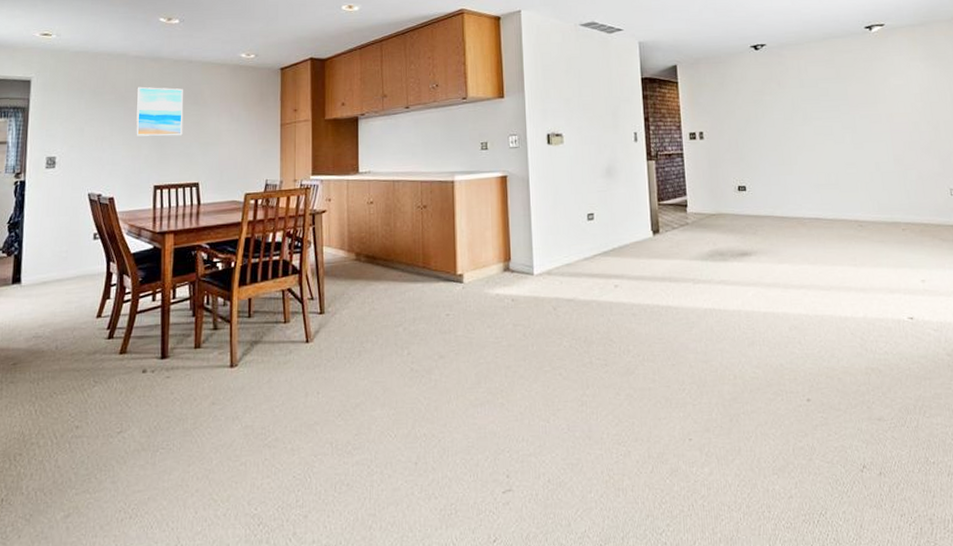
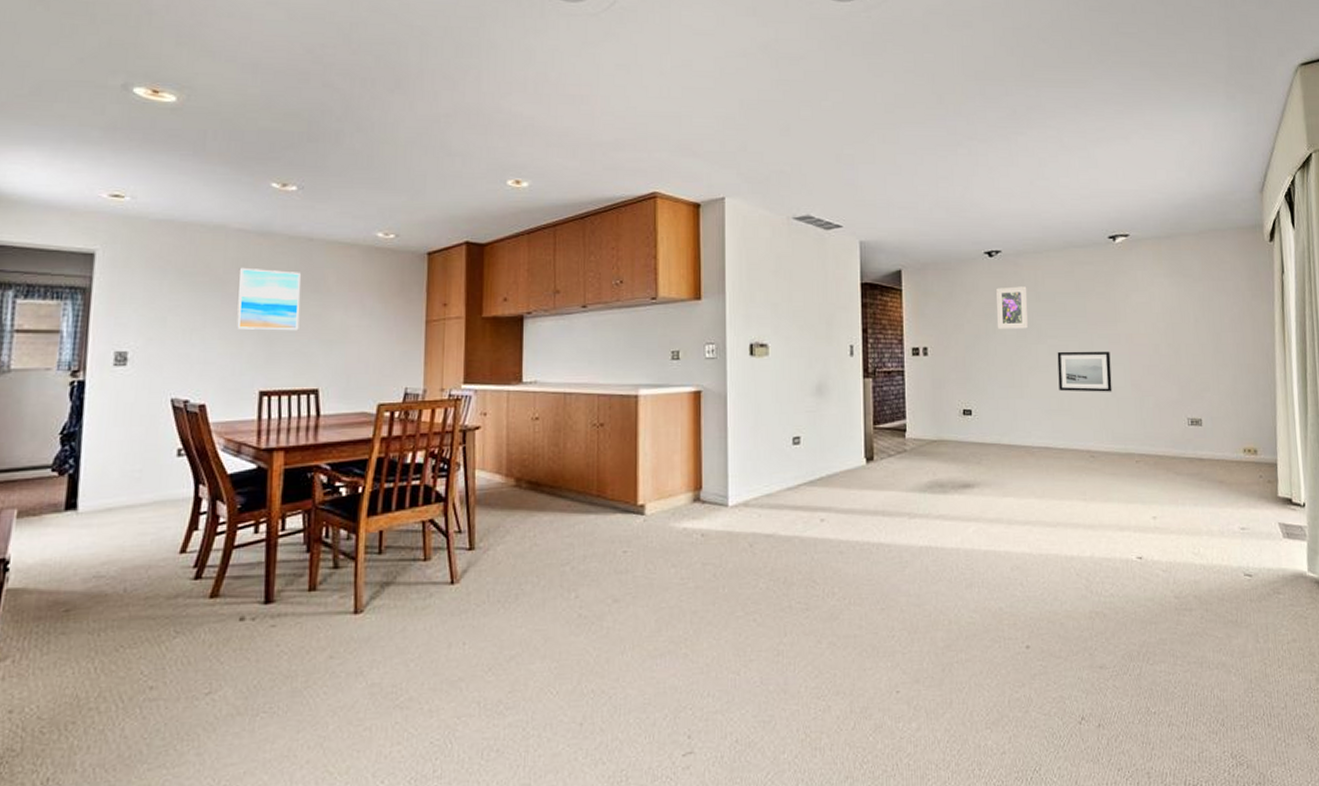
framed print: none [763,75,794,113] -> present [996,286,1028,329]
wall art: none [822,129,876,168] -> present [1057,351,1112,392]

